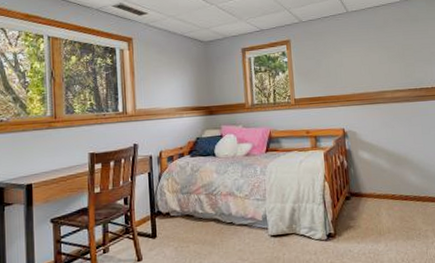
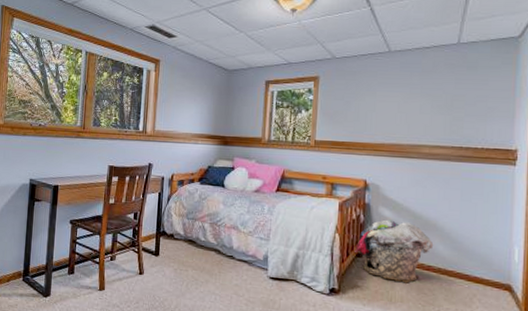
laundry basket: none [343,161,407,216] -> present [355,219,434,284]

